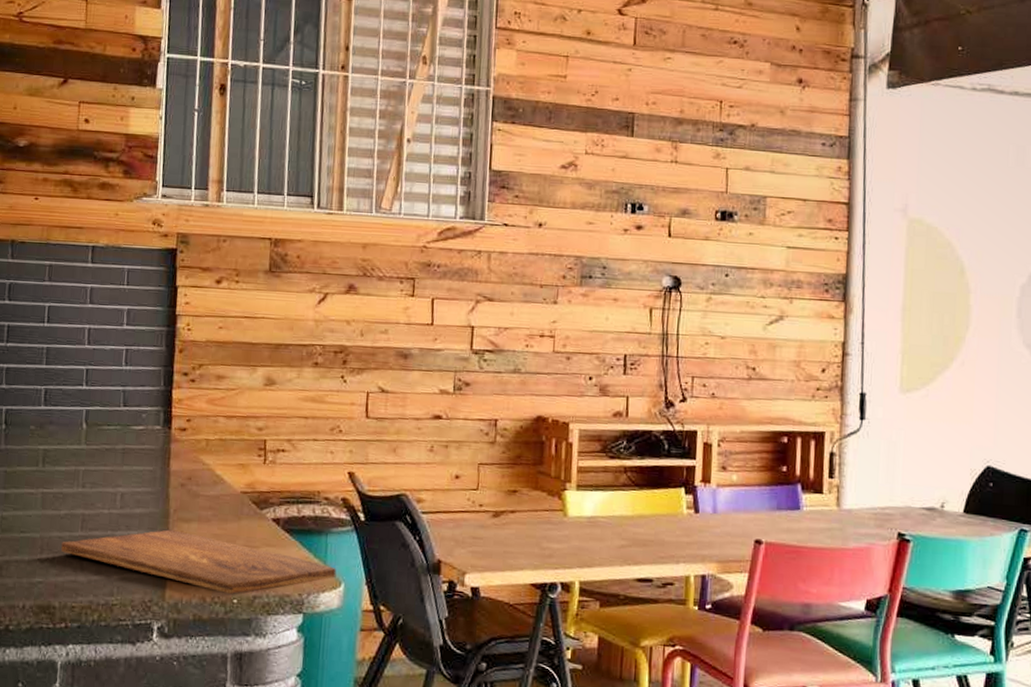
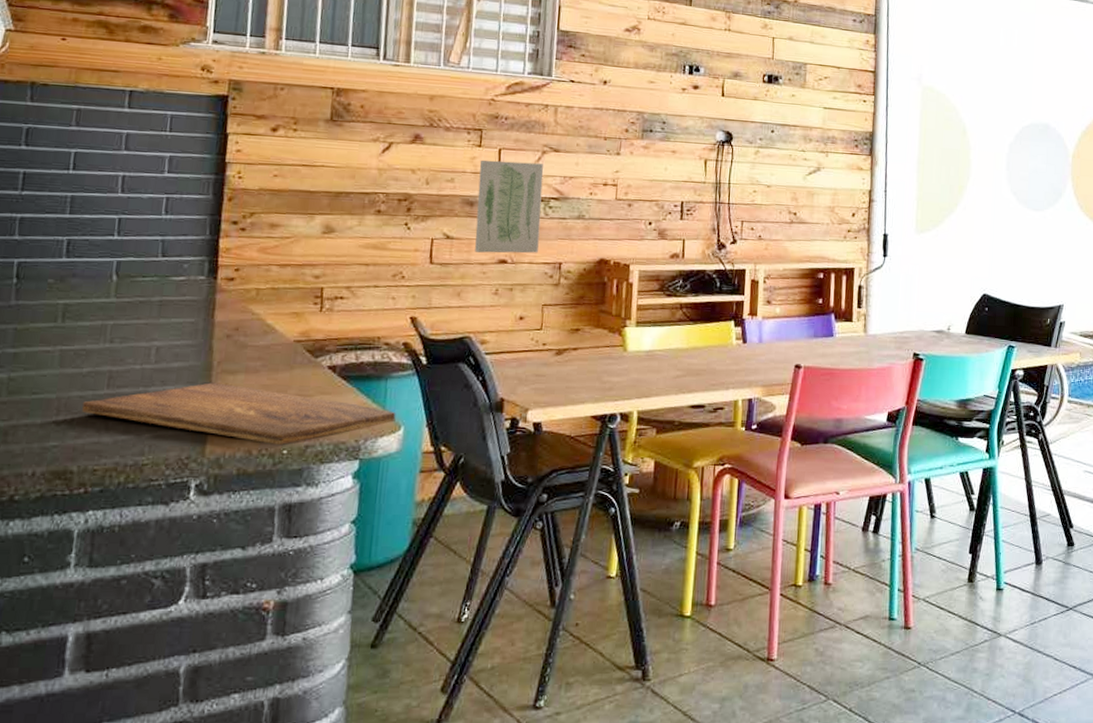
wall art: none [409,310,478,409] -> present [475,160,544,254]

